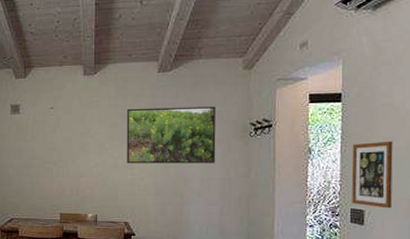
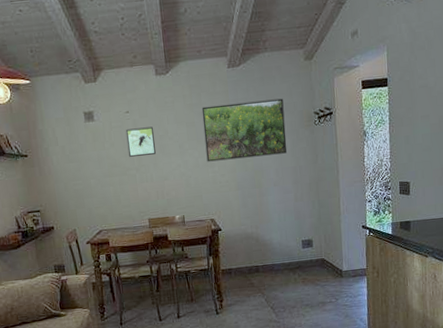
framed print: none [48,123,75,151] -> present [125,126,156,157]
picture frame: present [351,141,393,209] -> none [398,118,430,179]

